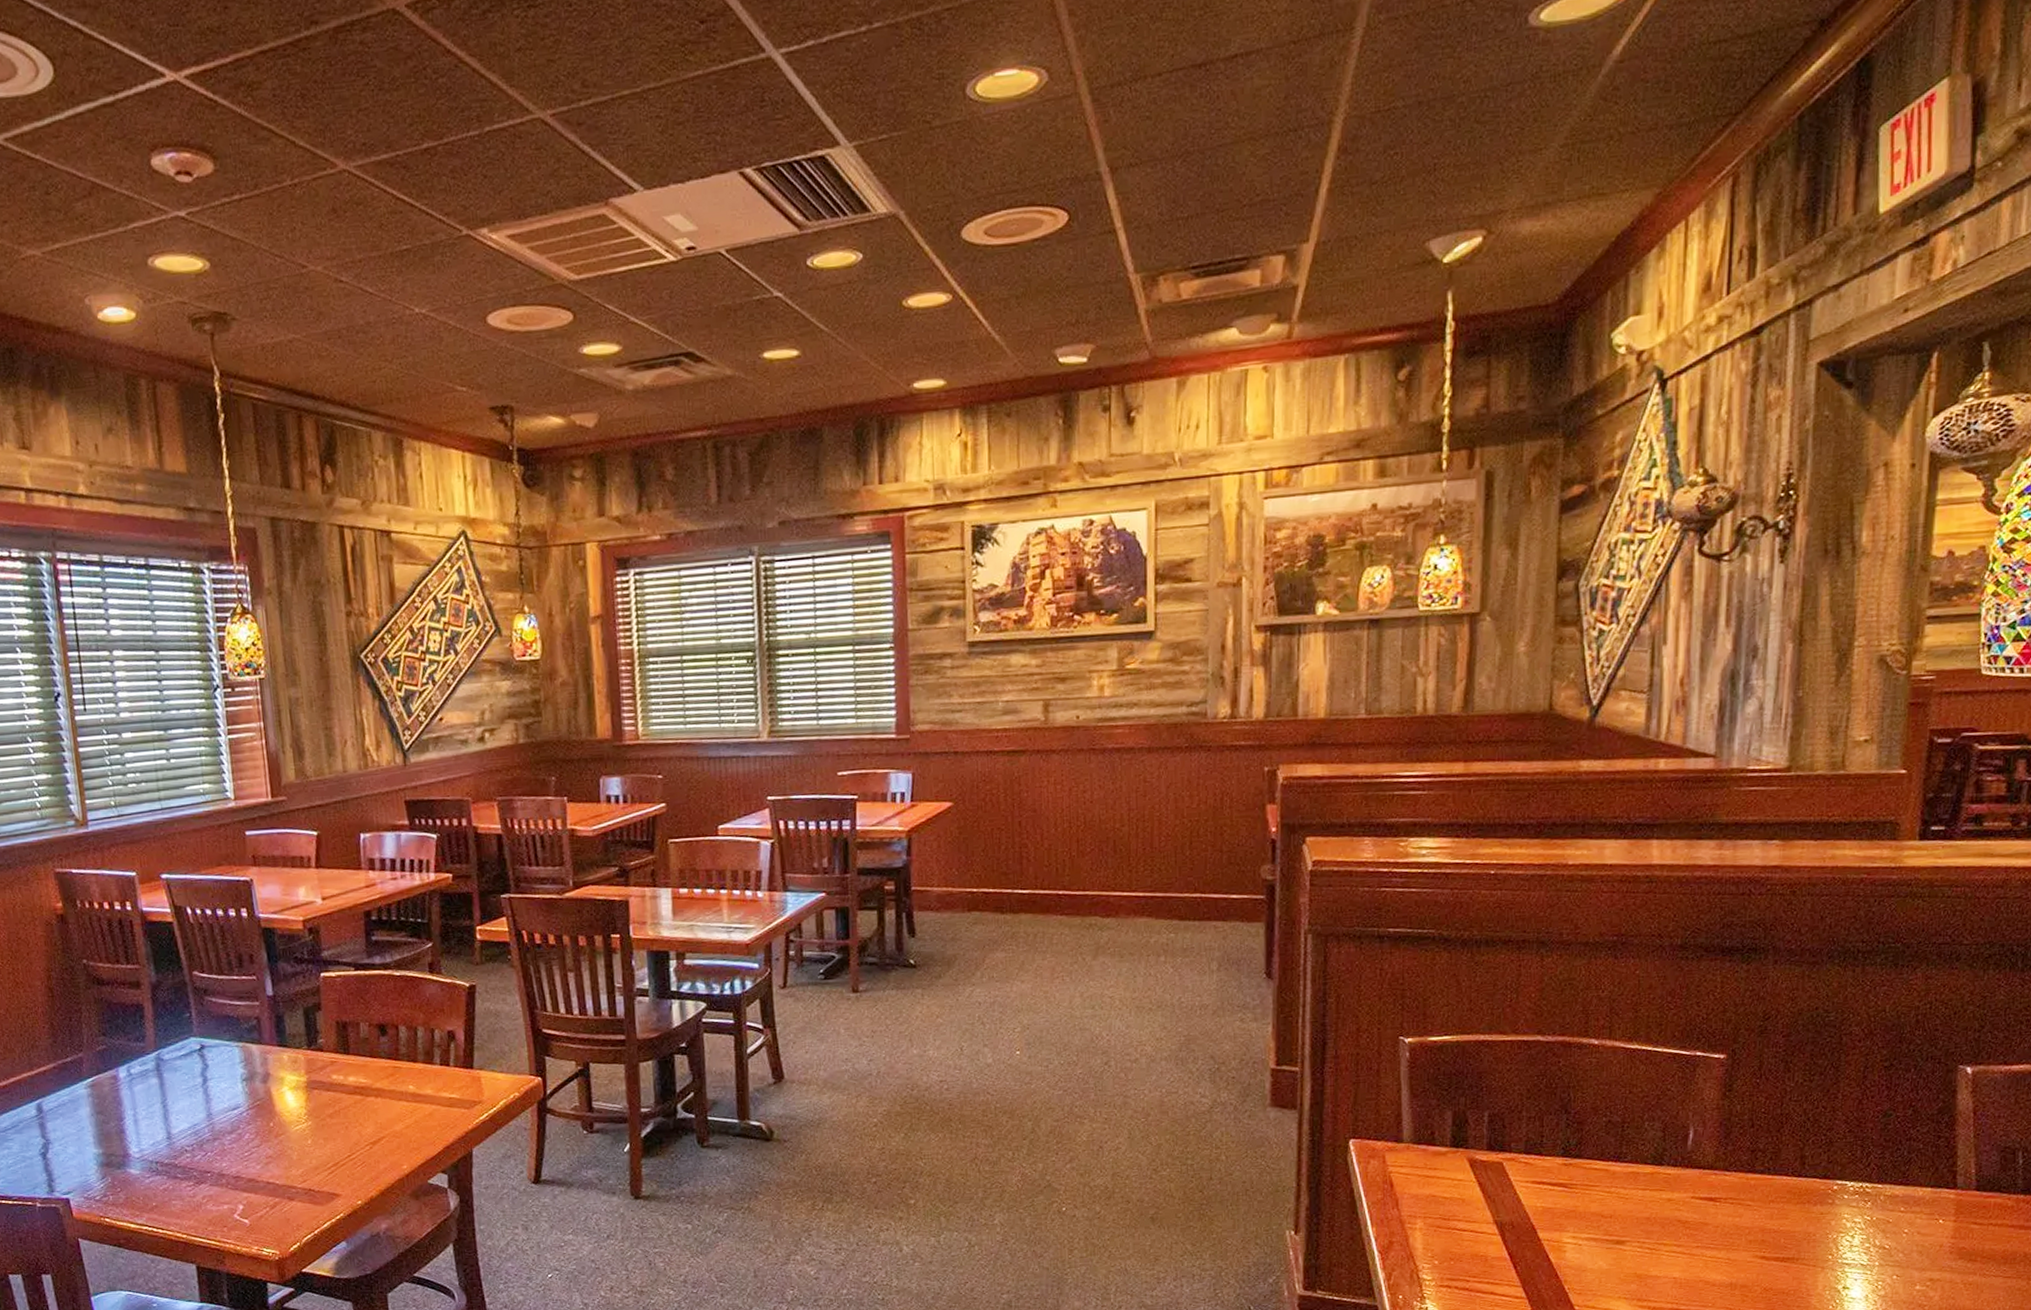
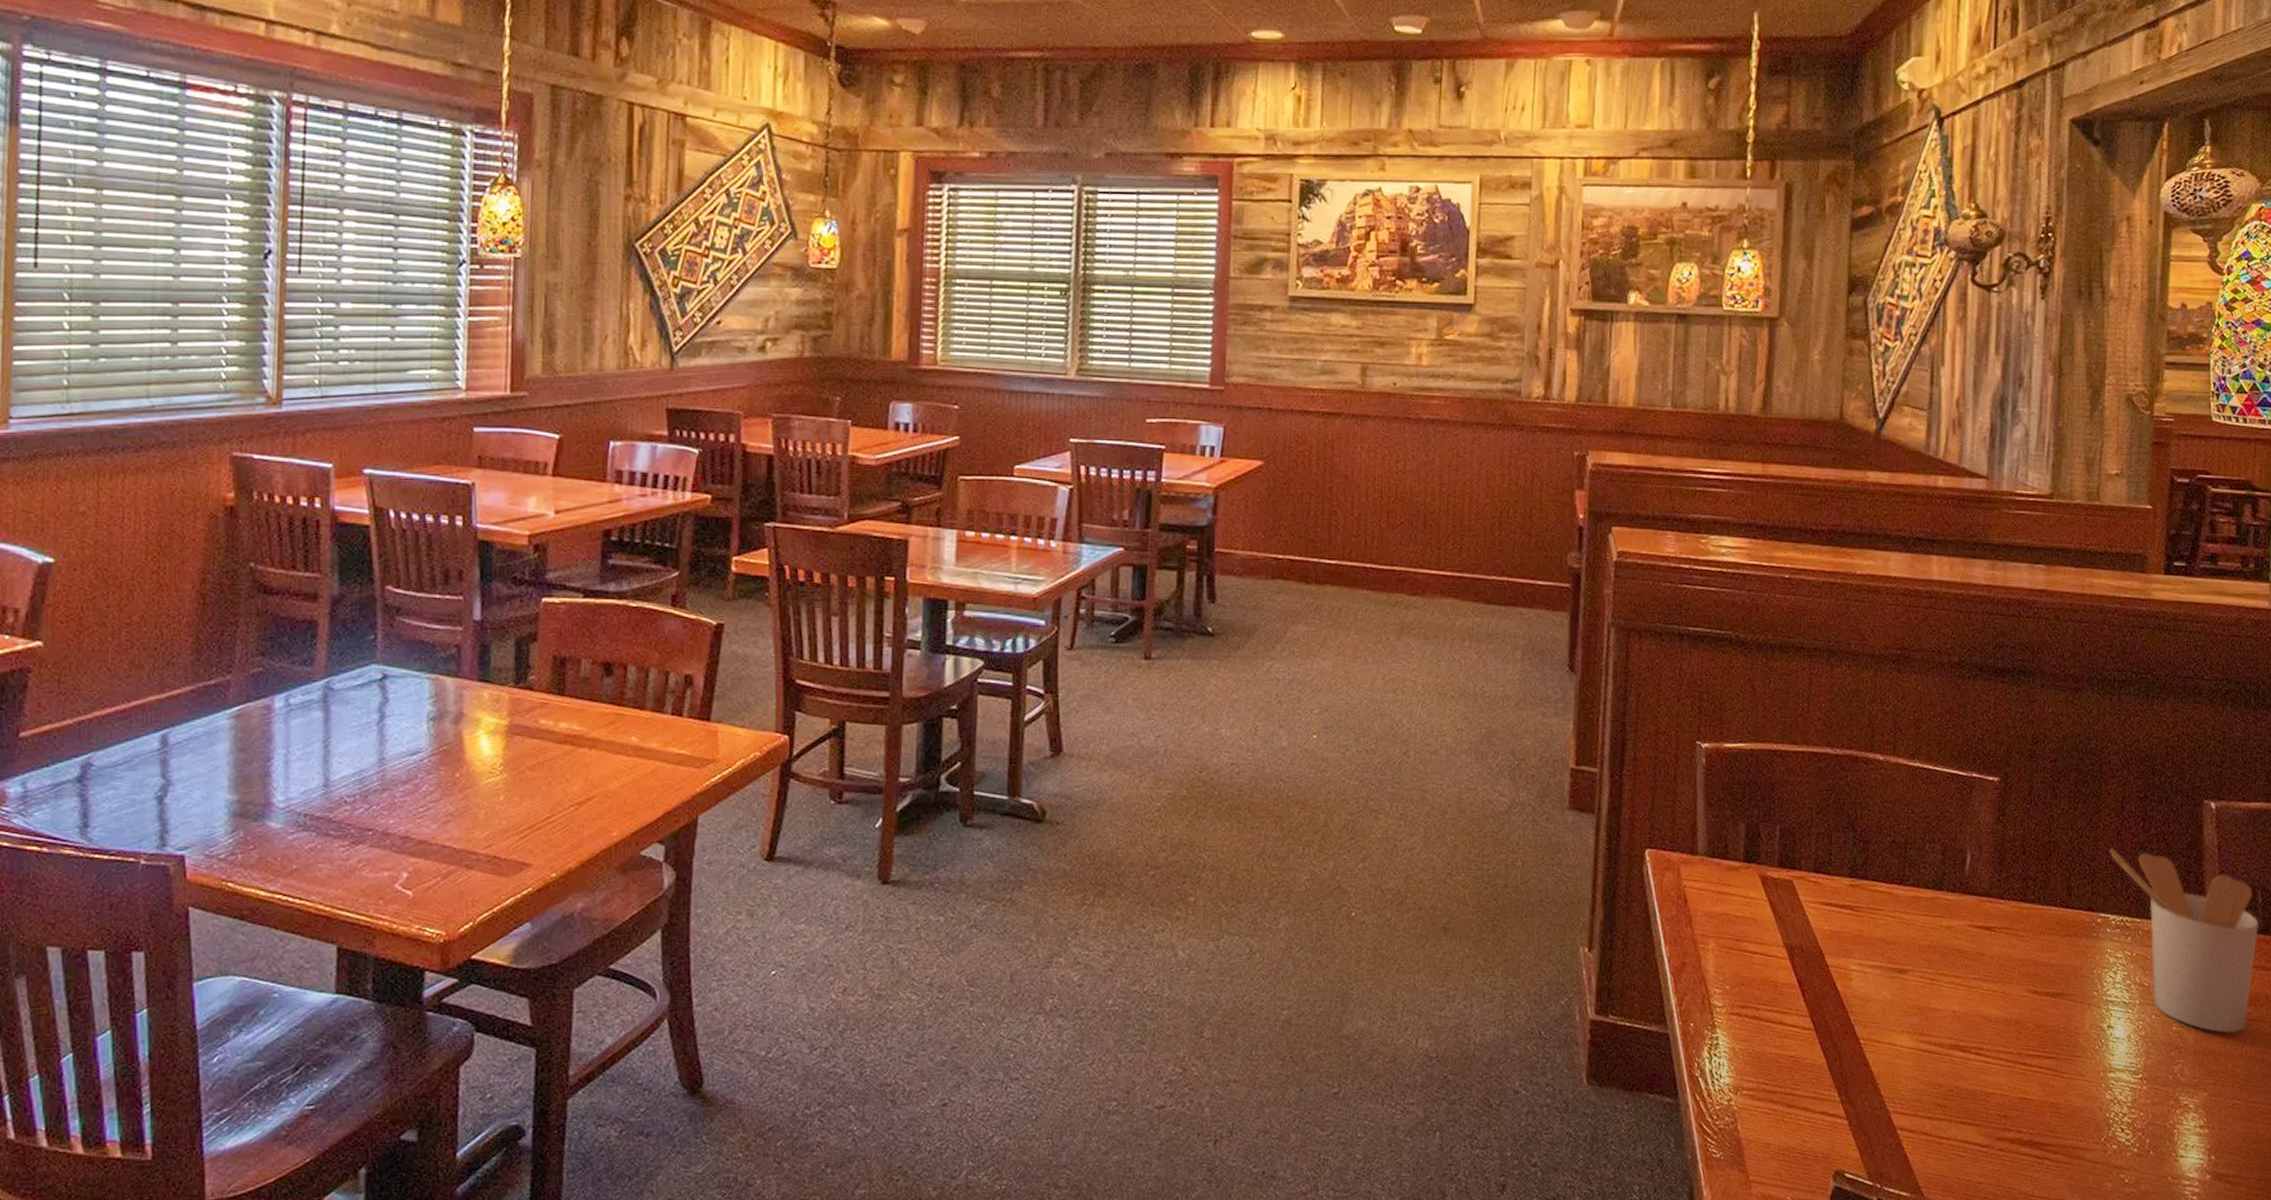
utensil holder: none [1848,1118,2018,1291] -> present [2109,849,2258,1033]

